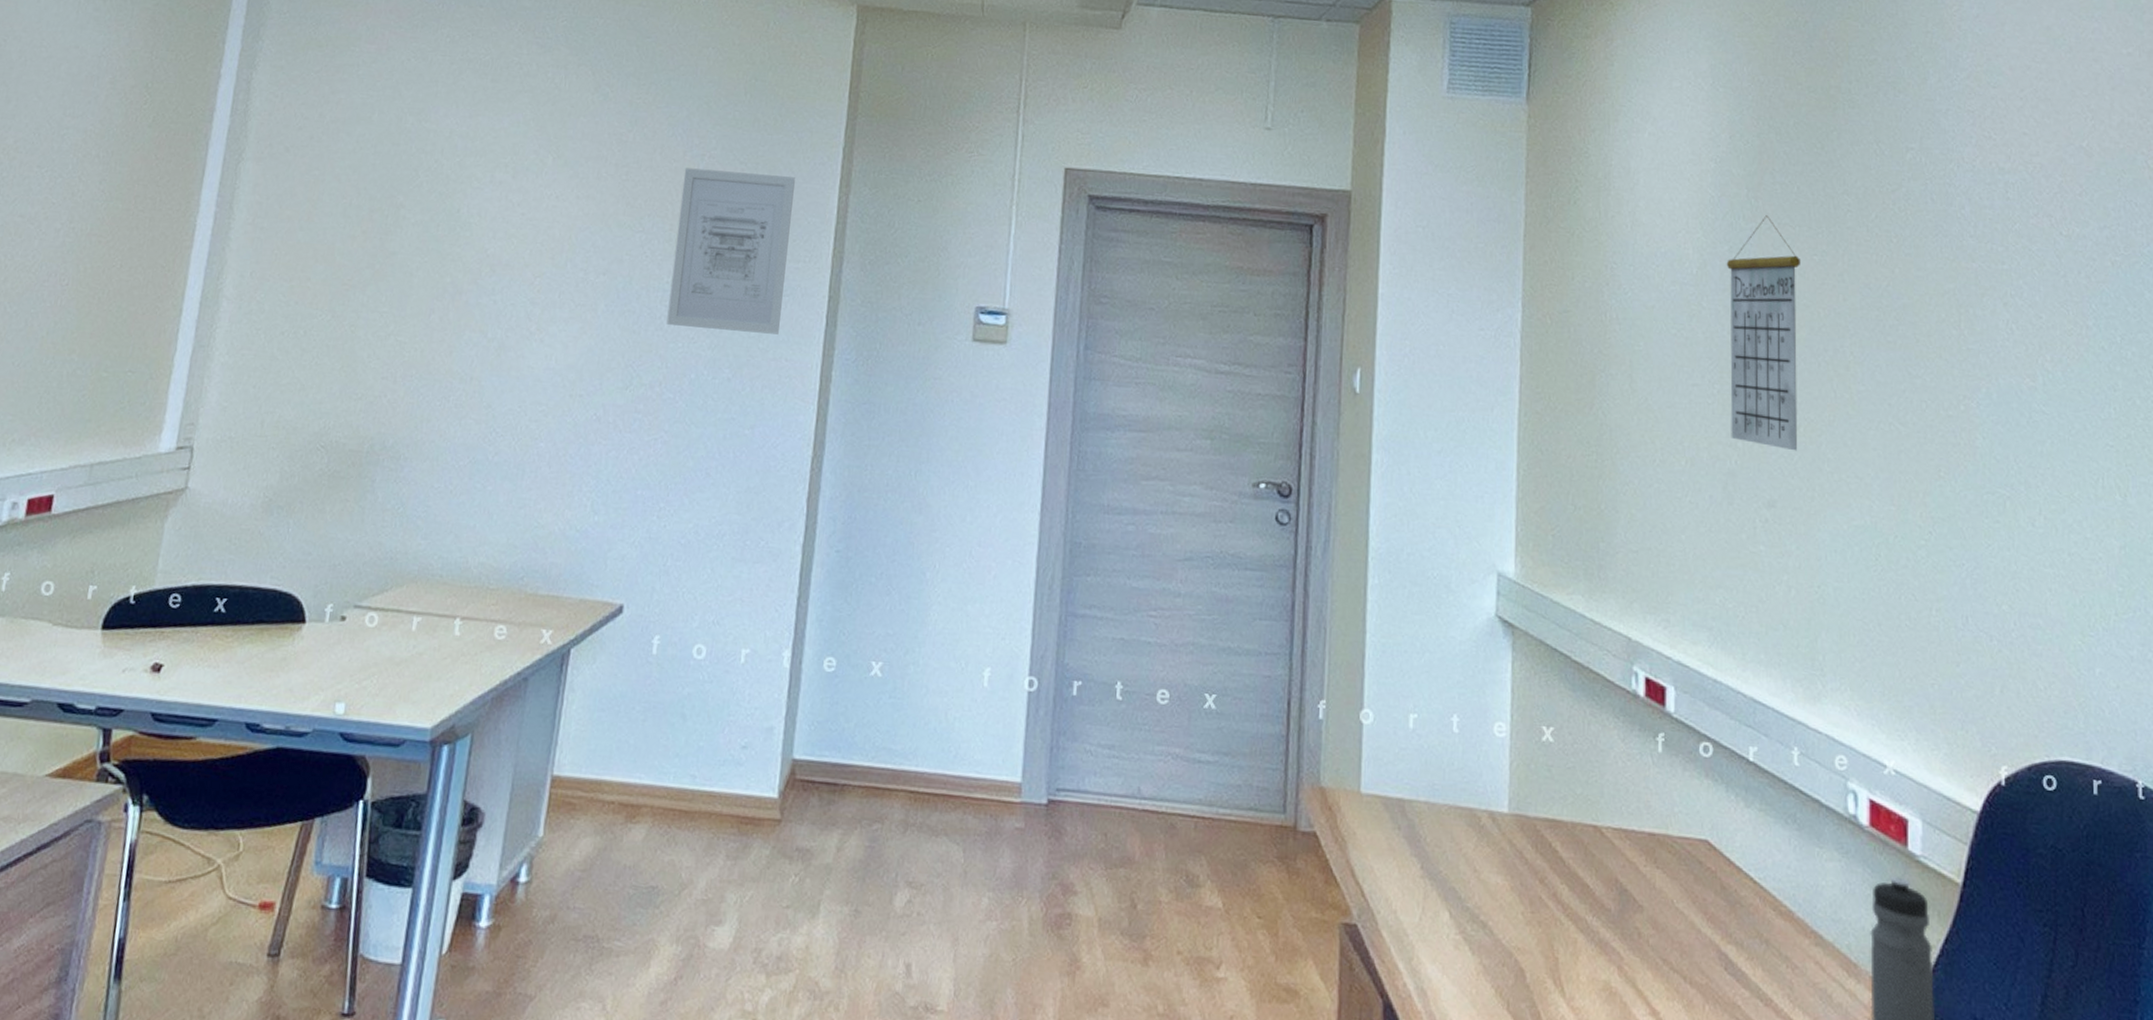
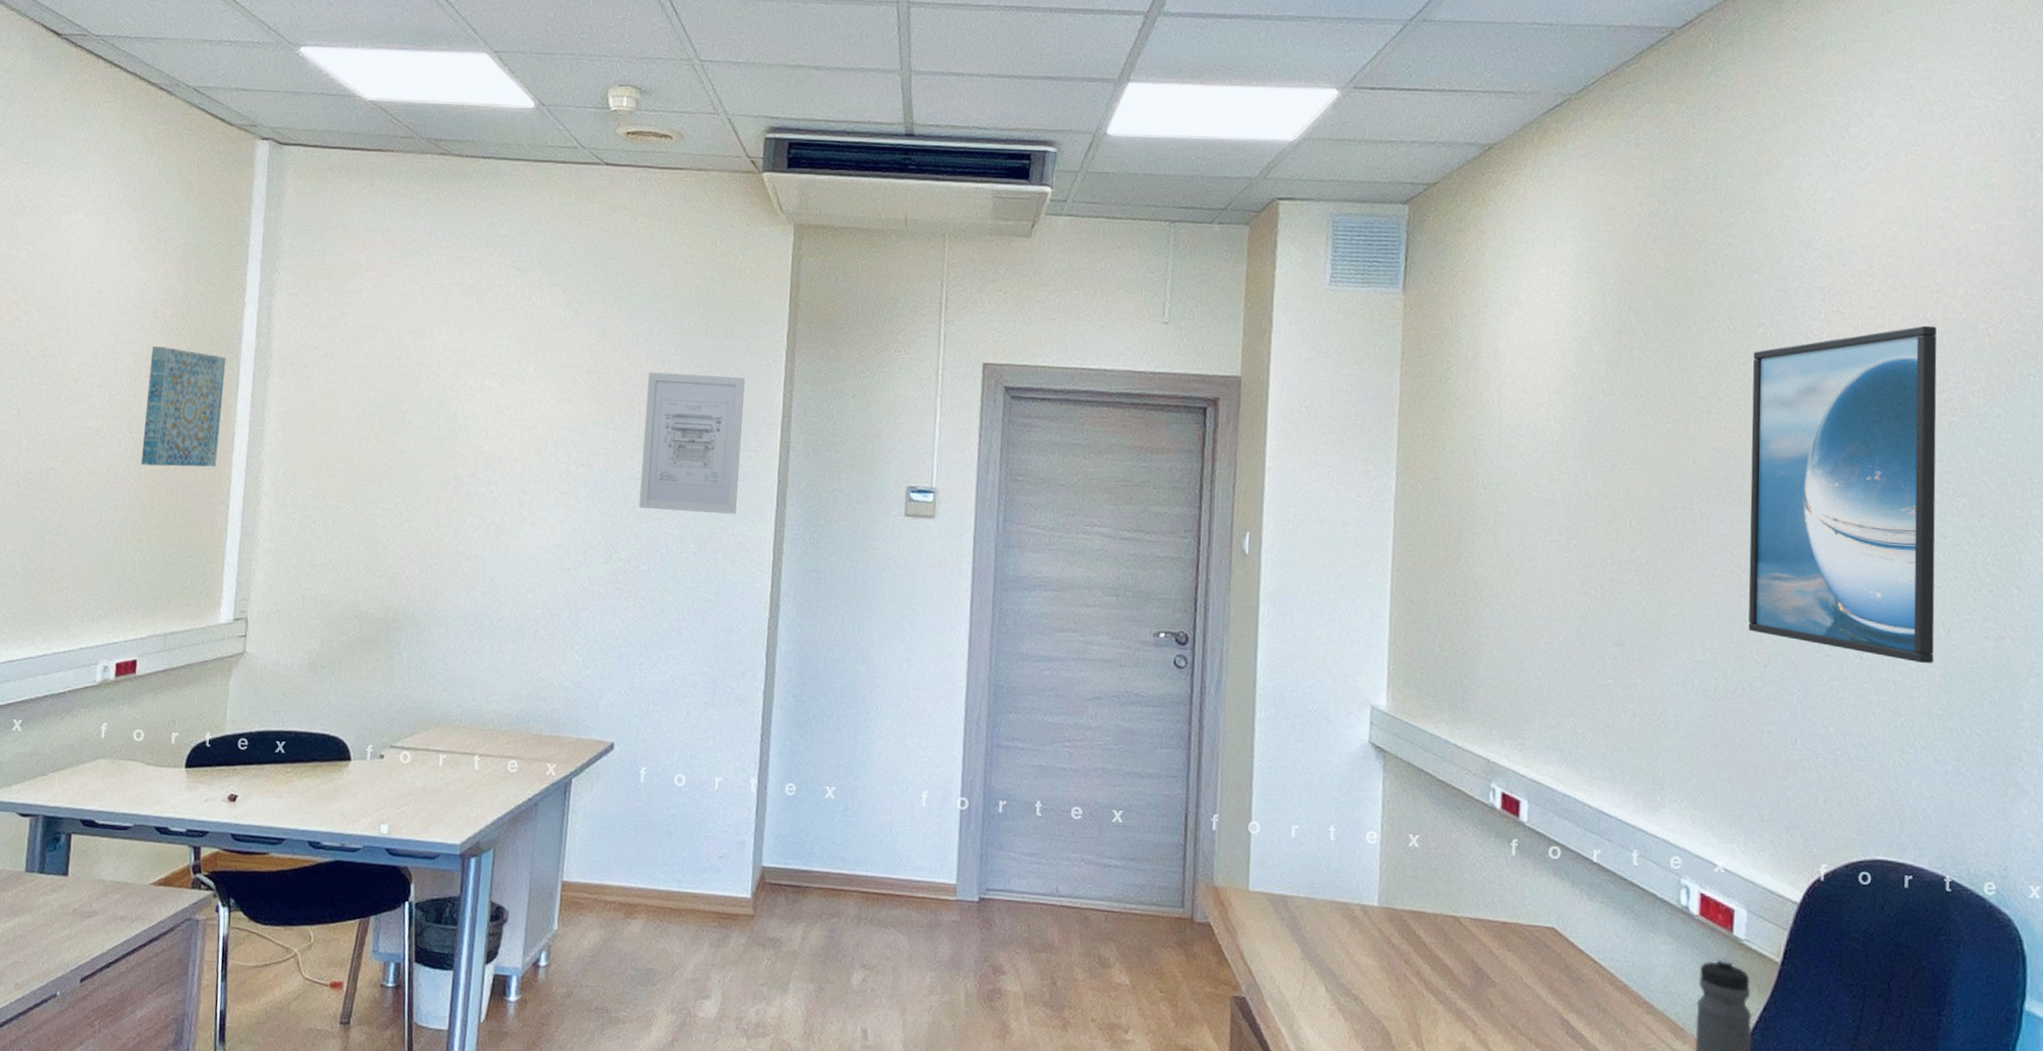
wall art: none [80,122,194,265] -> present [140,346,227,467]
calendar: present [1726,215,1800,451] -> none [1585,388,1654,597]
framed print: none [1902,155,2111,534] -> present [1748,325,1937,664]

